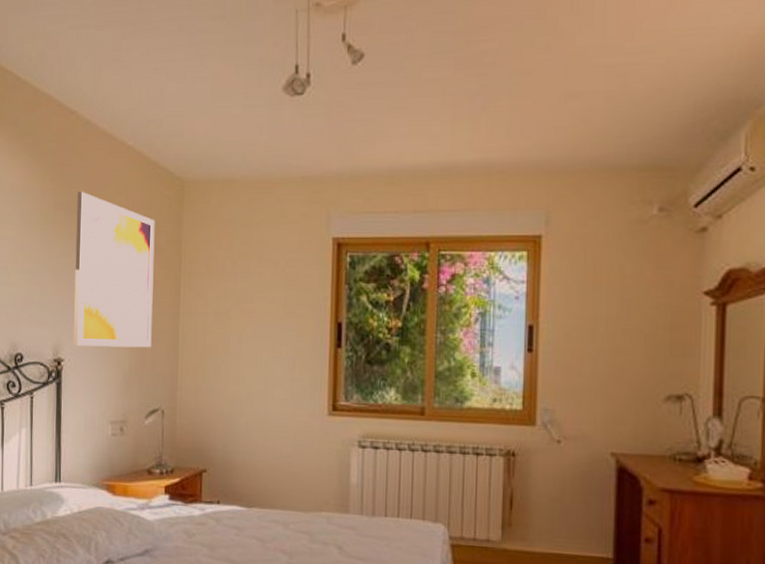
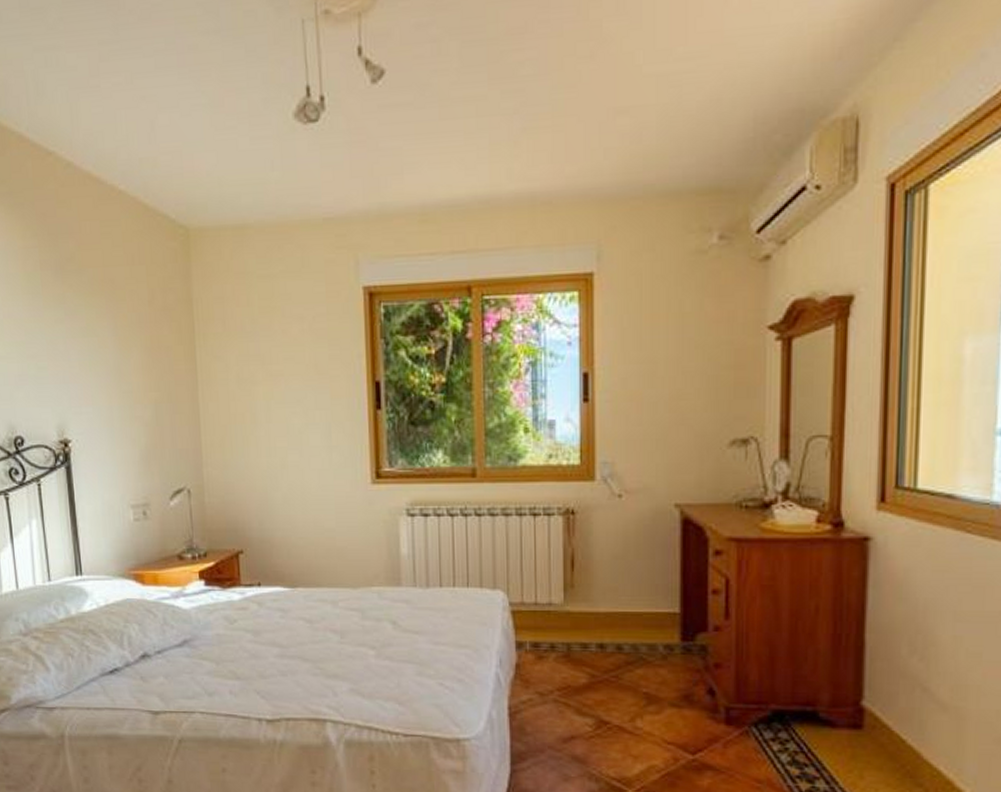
wall art: present [73,191,155,348] -> none [66,246,169,424]

